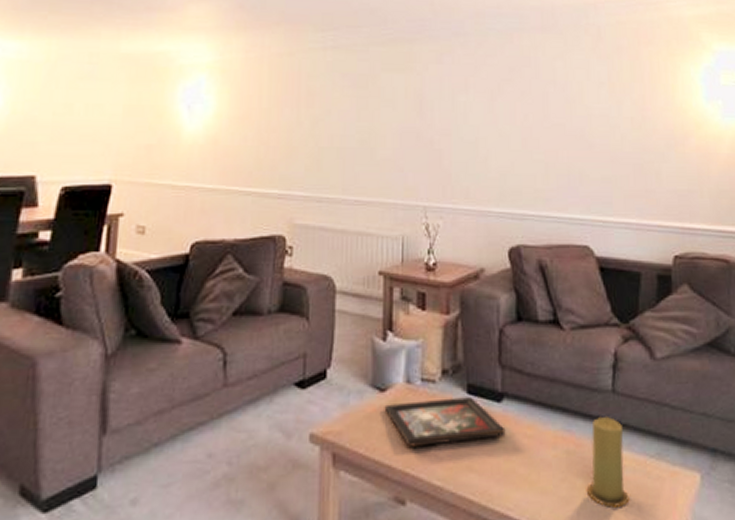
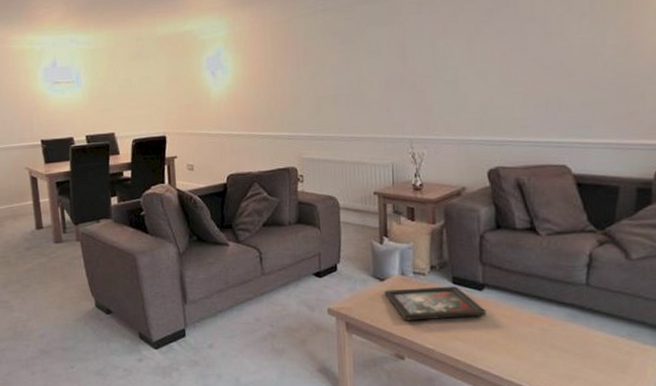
candle: present [586,417,630,507] -> none [559,305,600,372]

